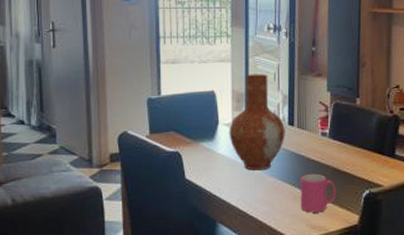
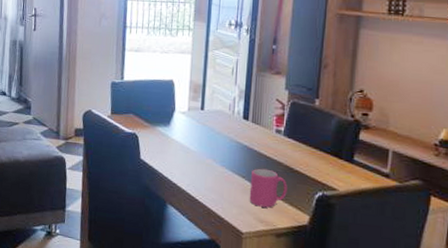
vase: present [229,74,285,171] -> none [184,66,239,160]

